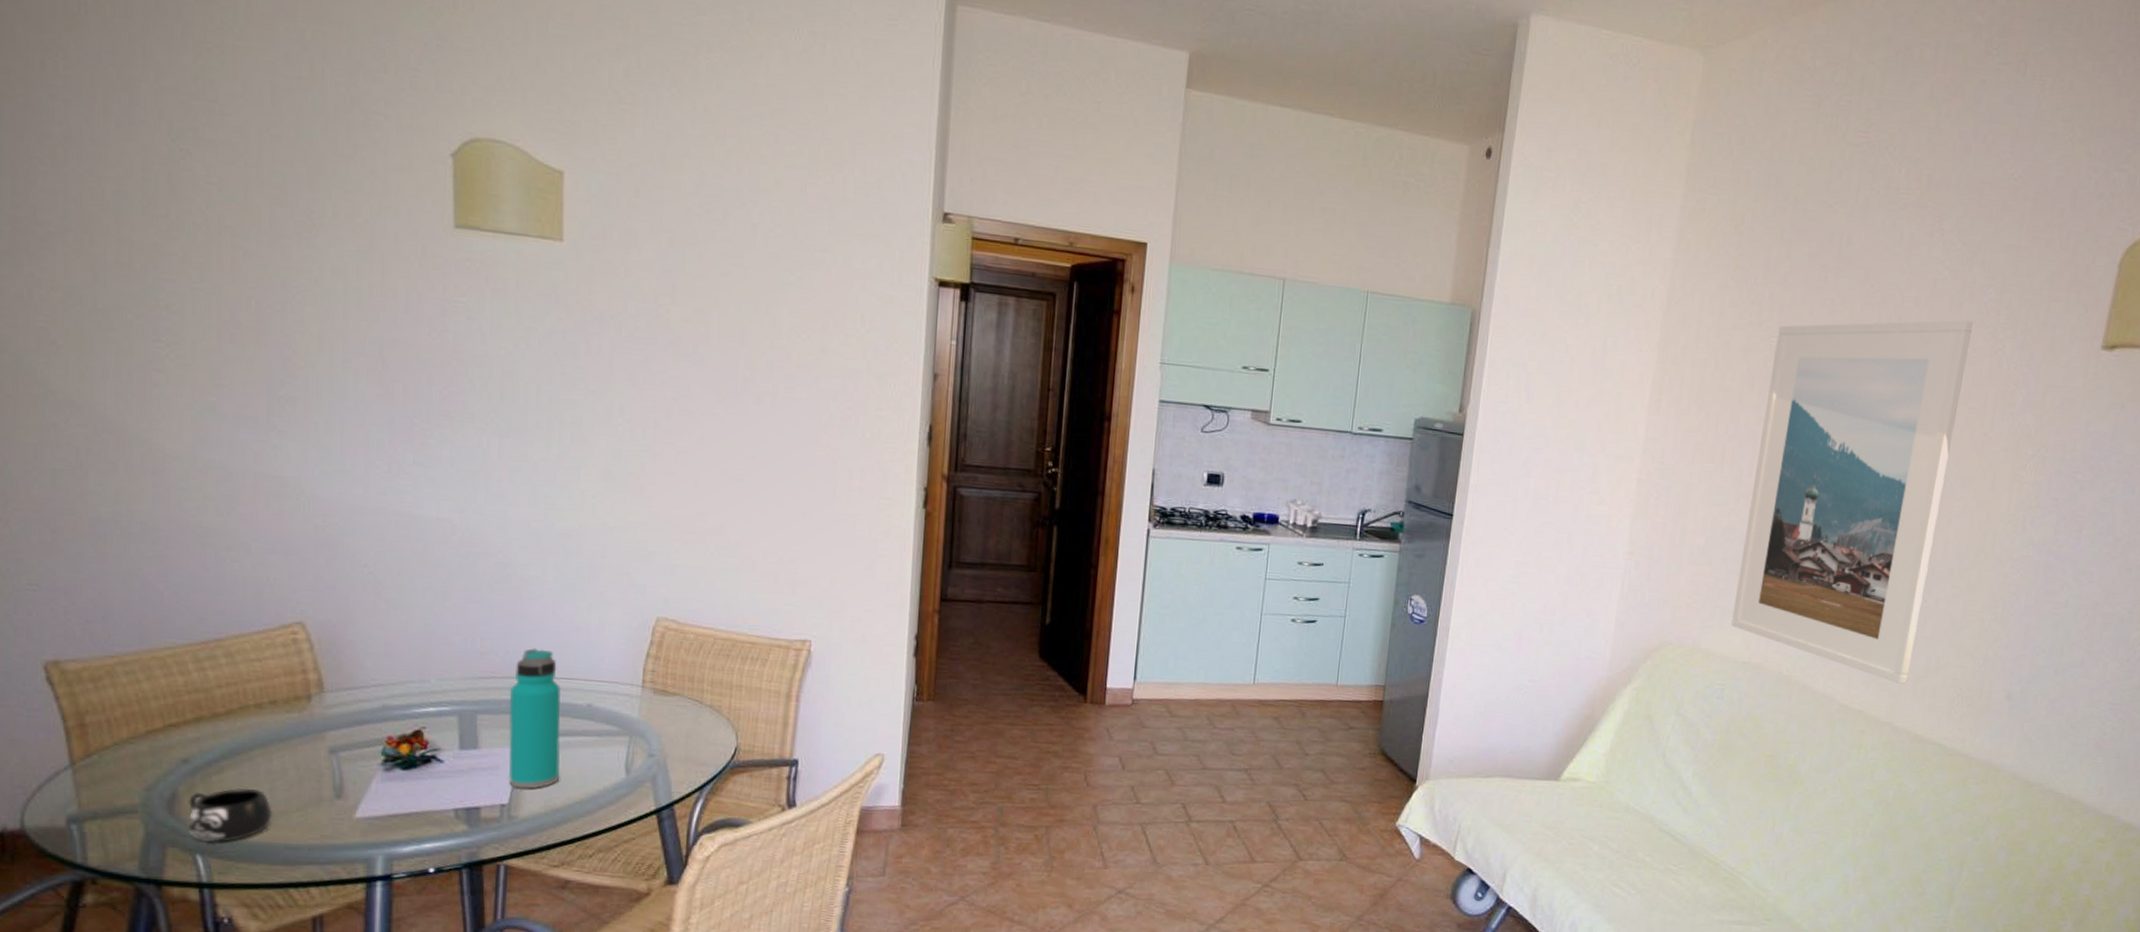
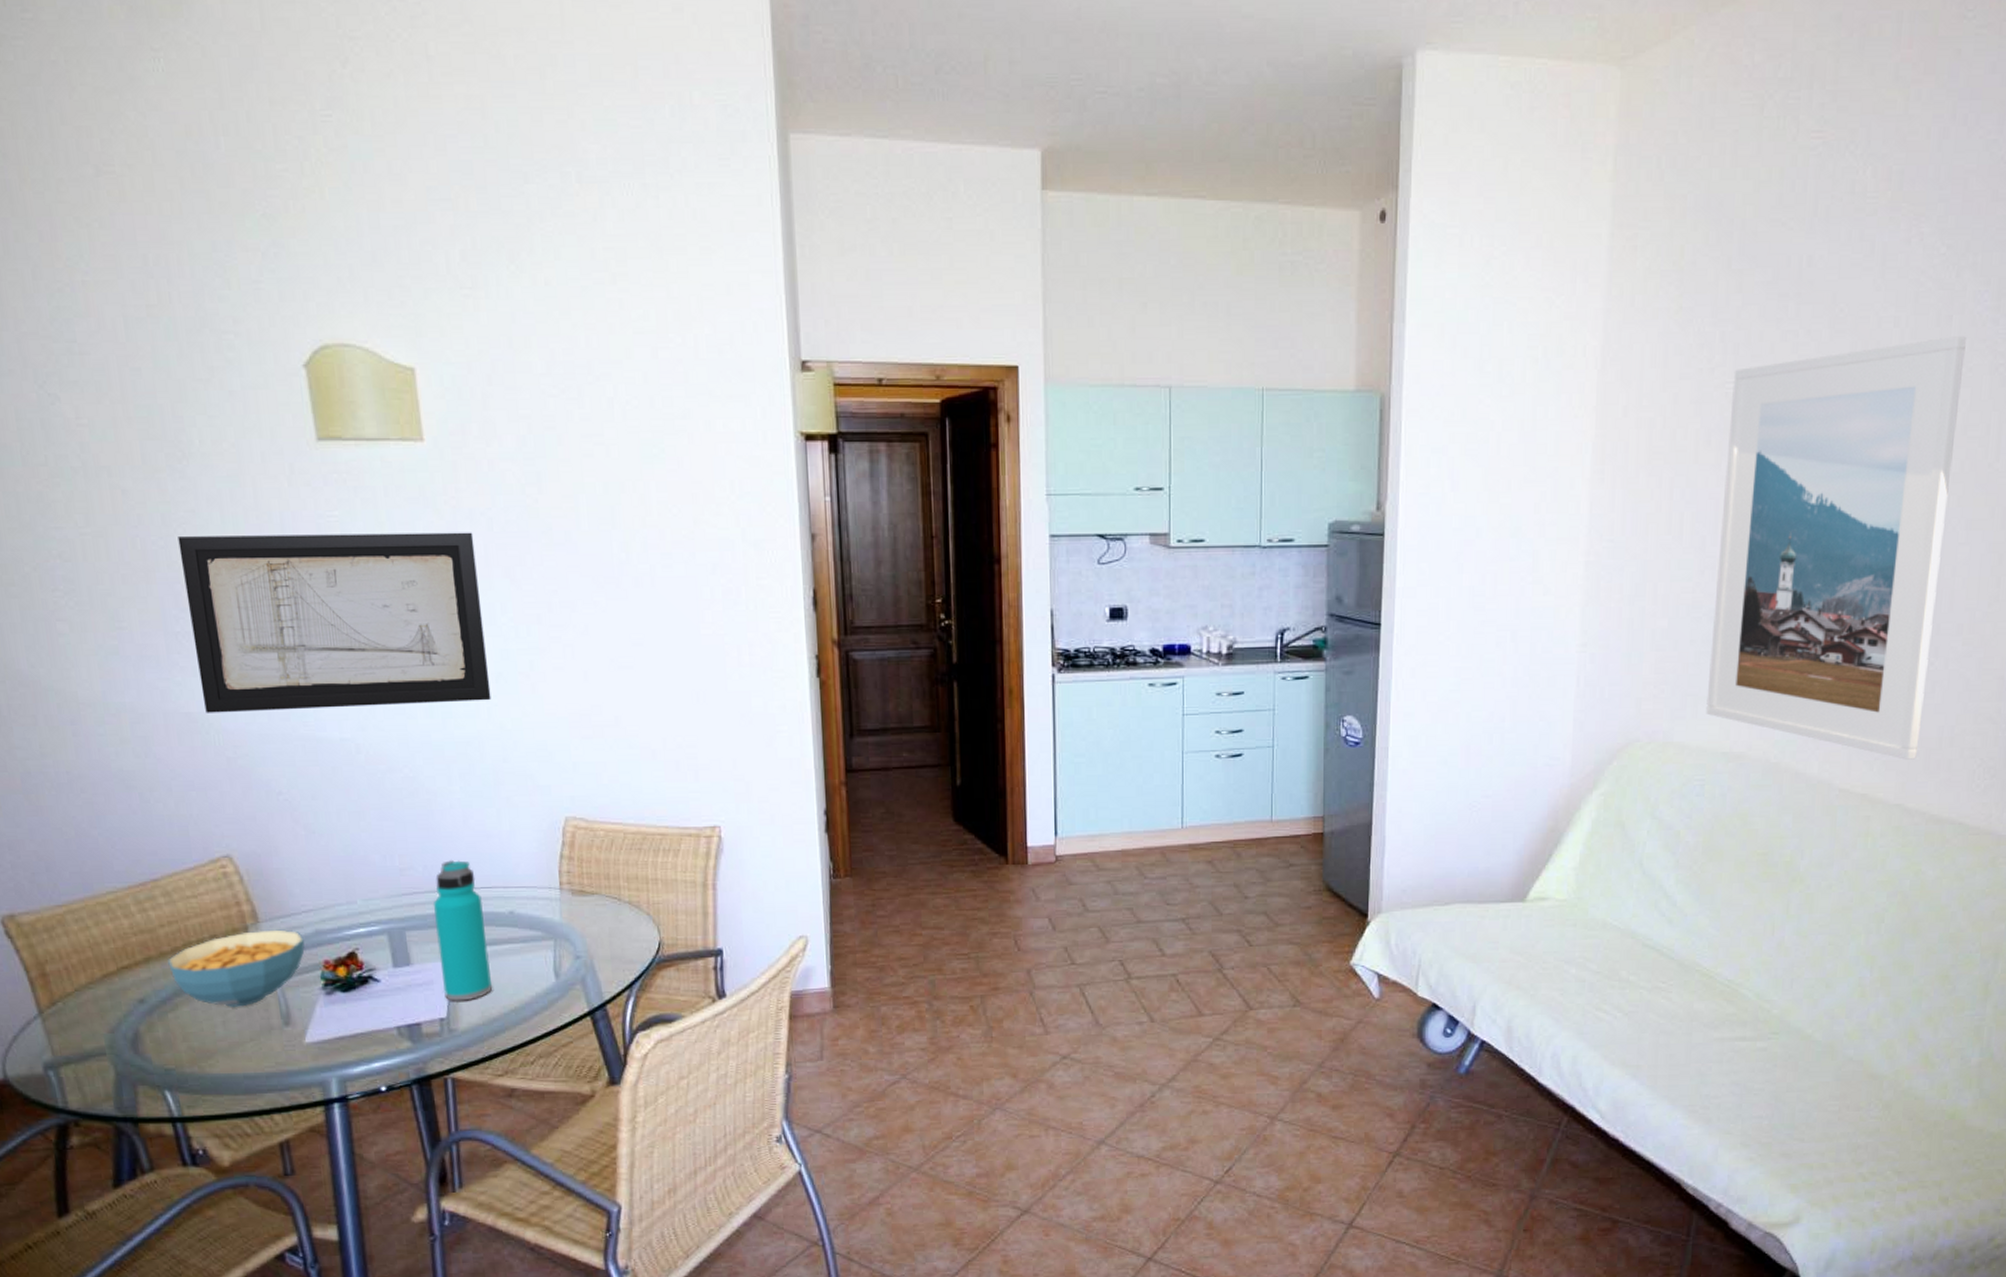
mug: present [187,788,274,843] -> none [150,1022,230,1078]
cereal bowl: none [220,699,370,777] -> present [168,929,306,1008]
wall art: none [295,303,601,497] -> present [178,532,491,713]

